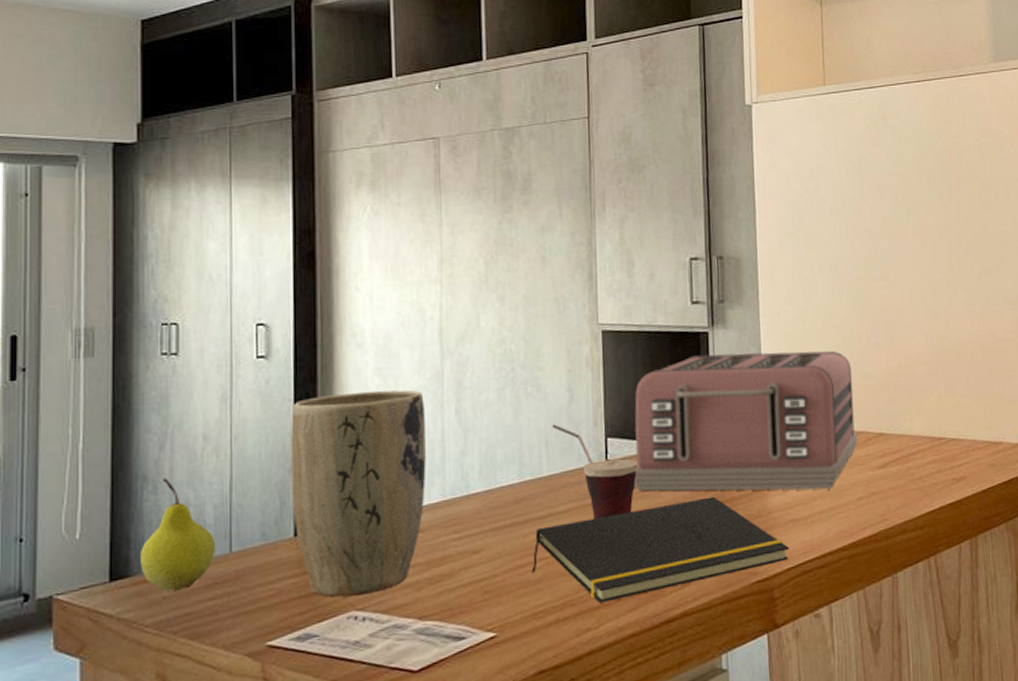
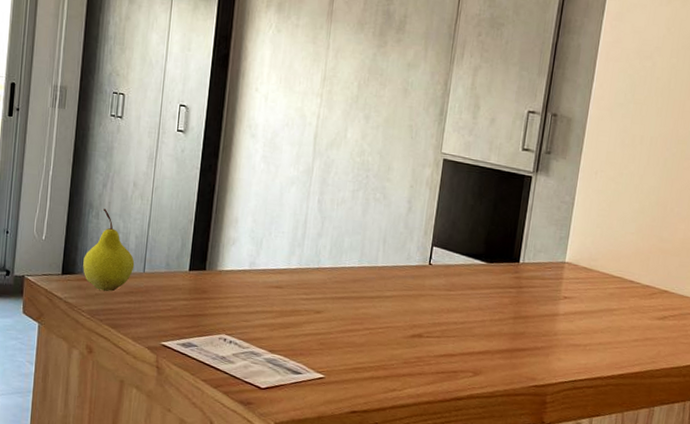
plant pot: present [290,389,426,598] -> none [190,169,296,325]
notepad: present [532,496,789,603] -> none [358,305,566,376]
cup: present [552,424,639,520] -> none [391,227,455,310]
toaster: present [634,350,858,492] -> none [448,193,652,327]

